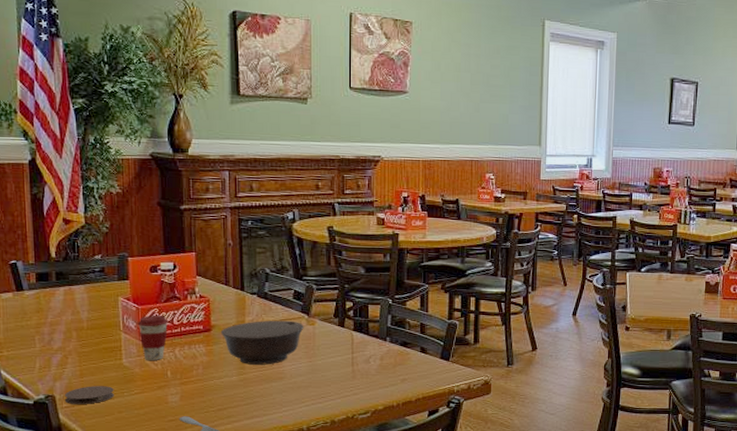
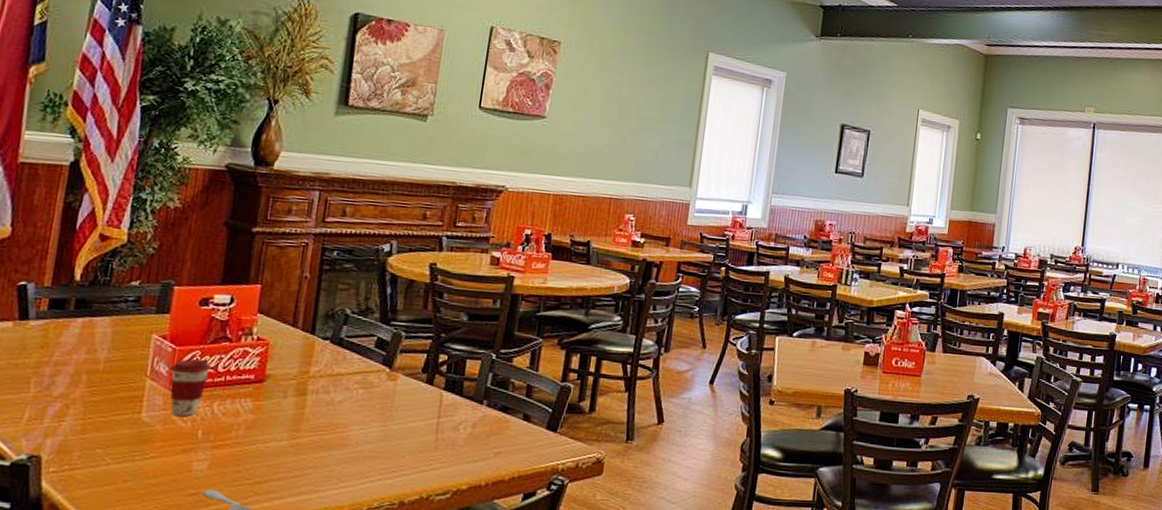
coaster: present [65,386,114,405] -> none [54,445,123,470]
bowl: present [220,320,304,365] -> none [275,372,383,428]

